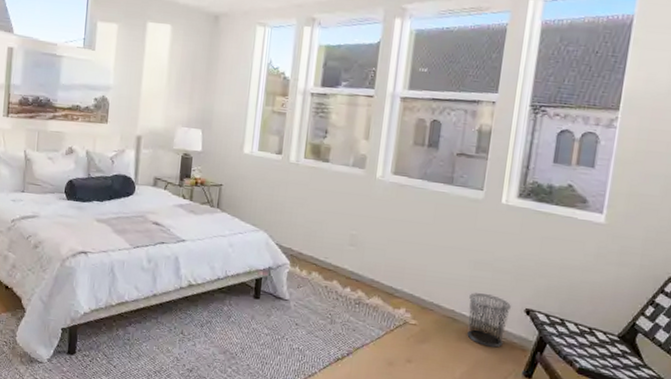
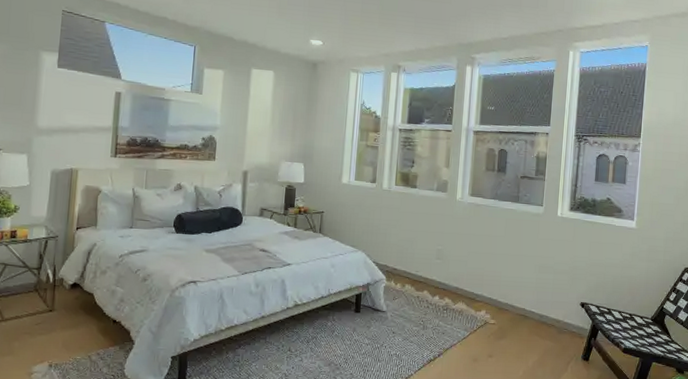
waste bin: present [467,293,512,348] -> none [536,292,570,337]

